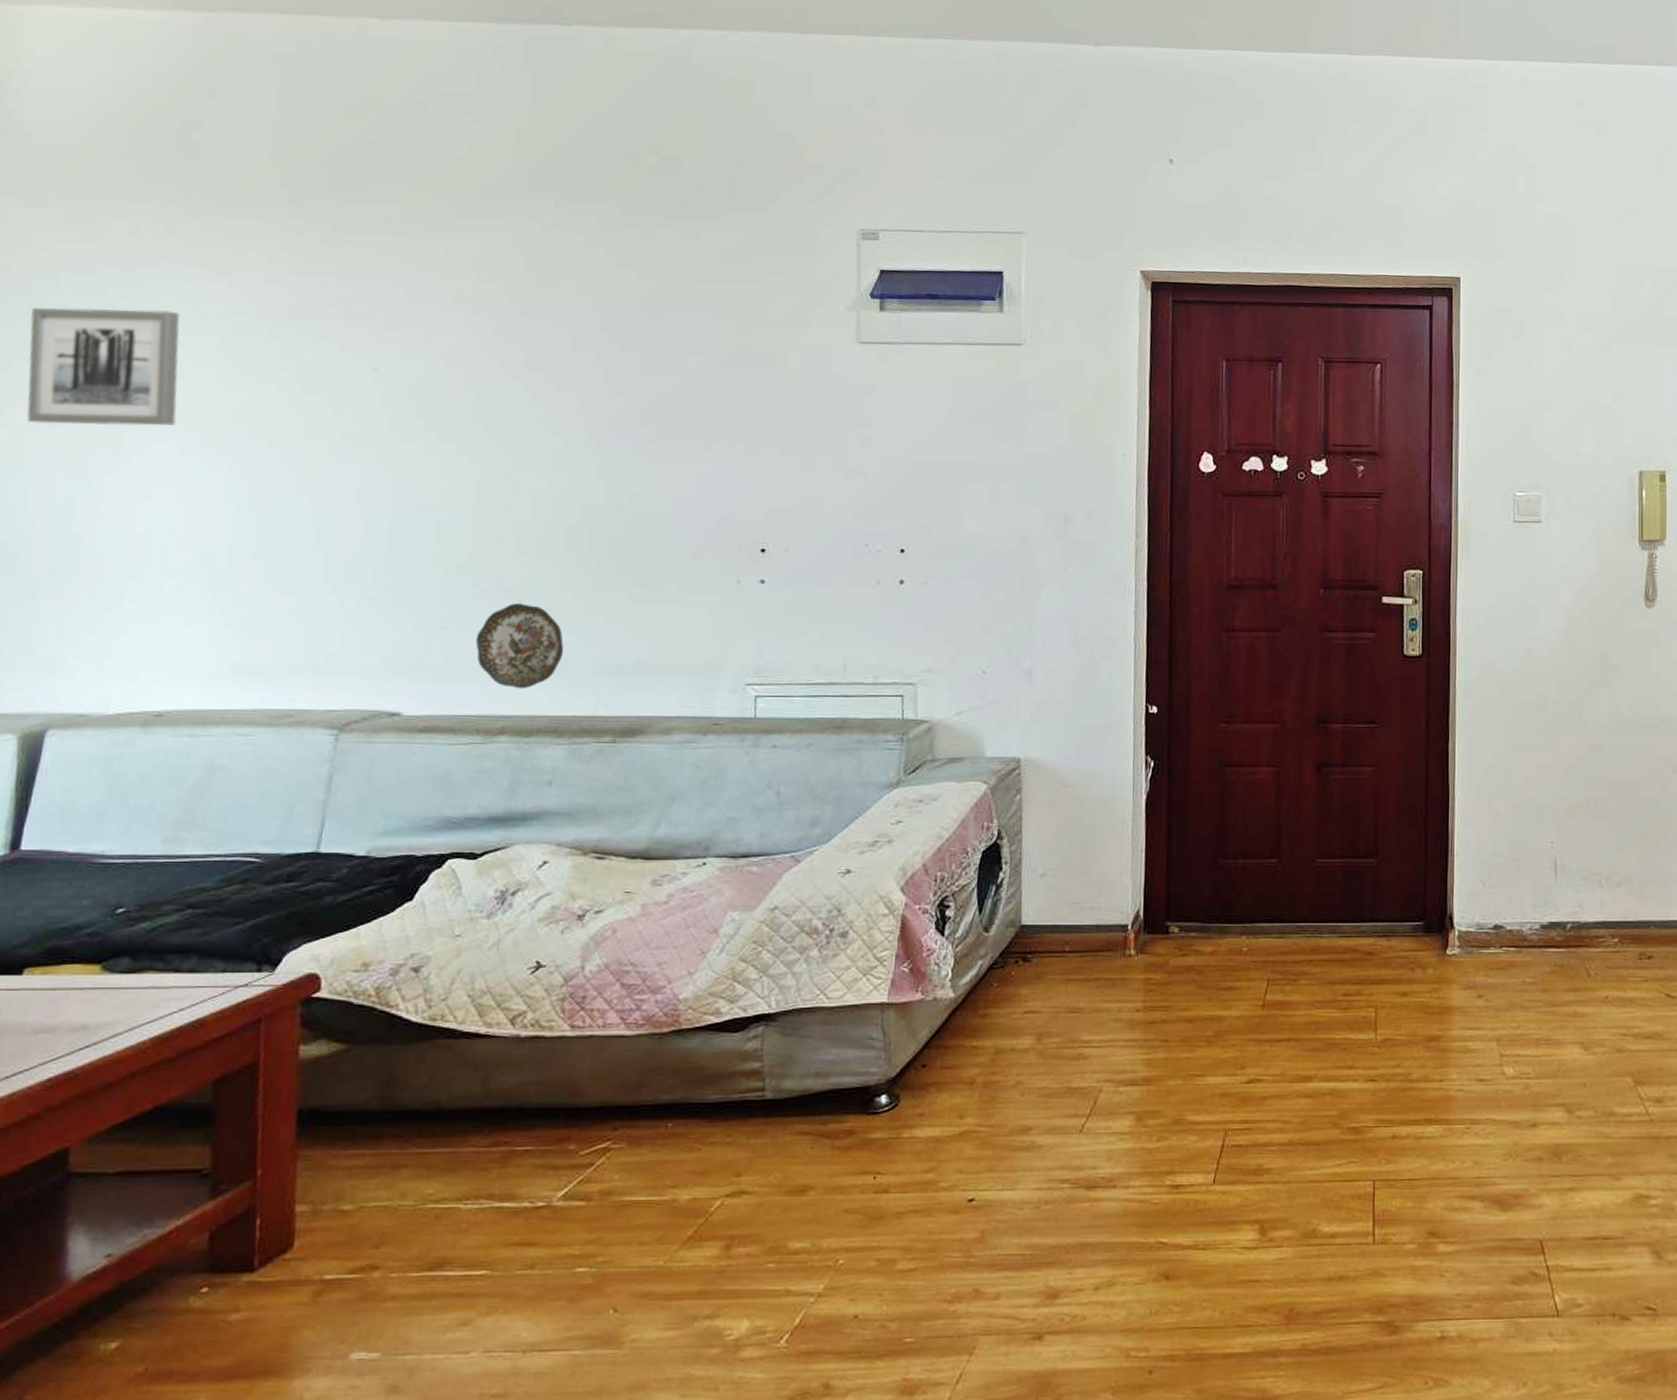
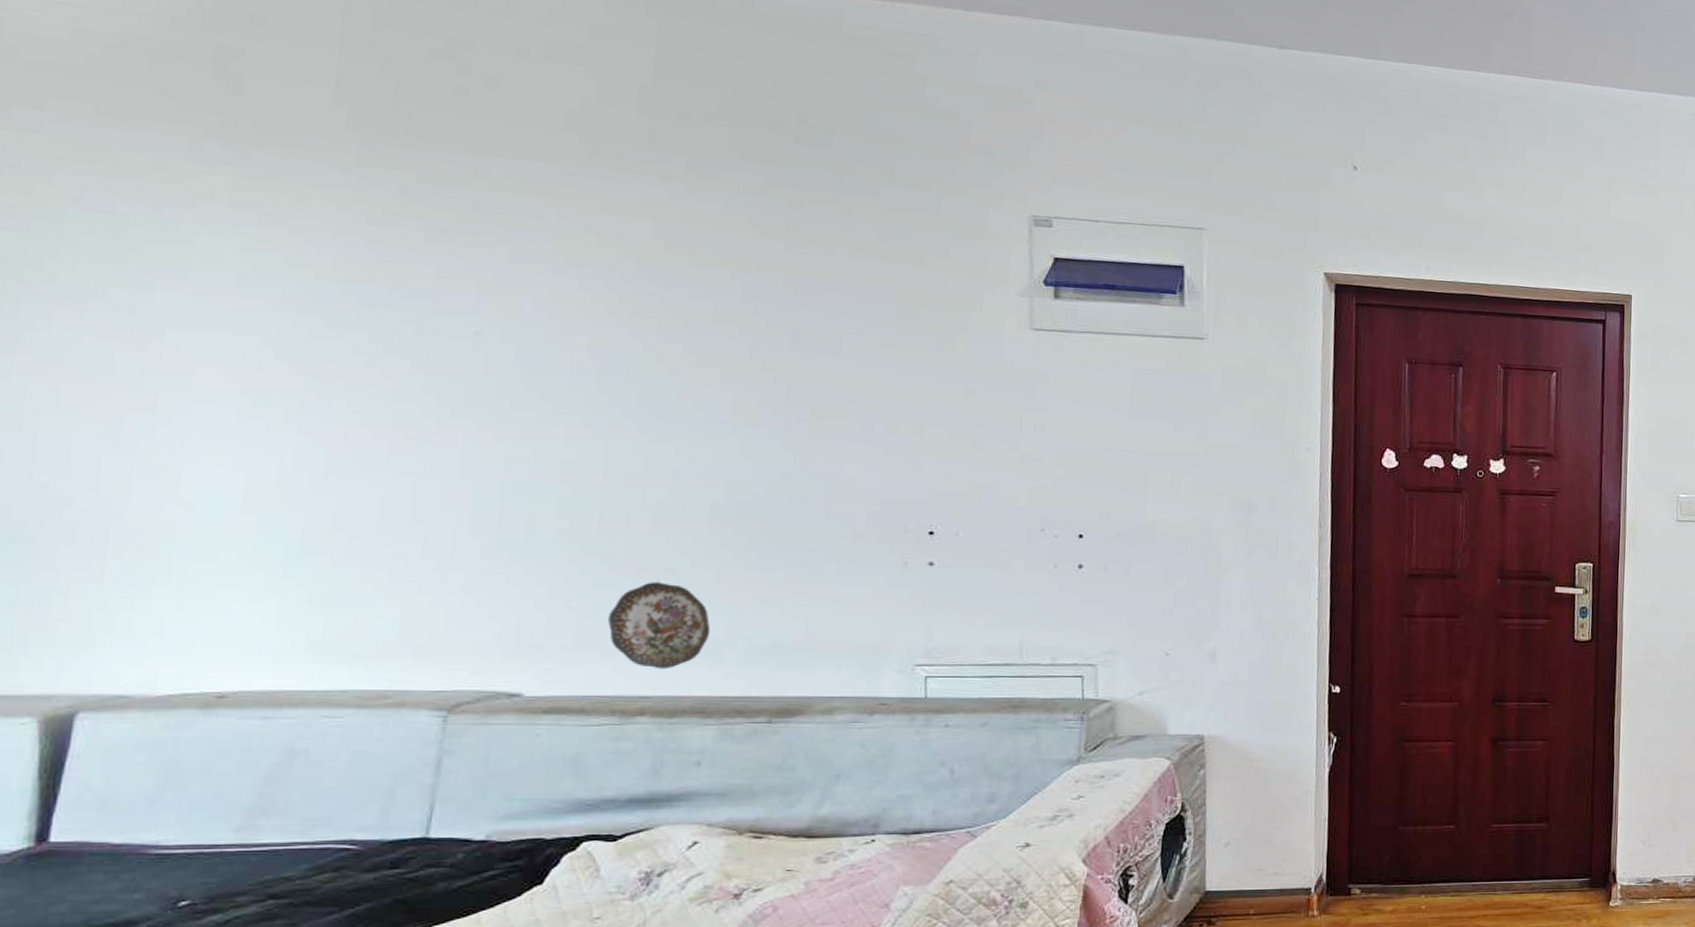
wall art: present [26,307,181,426] -> none [26,246,228,384]

